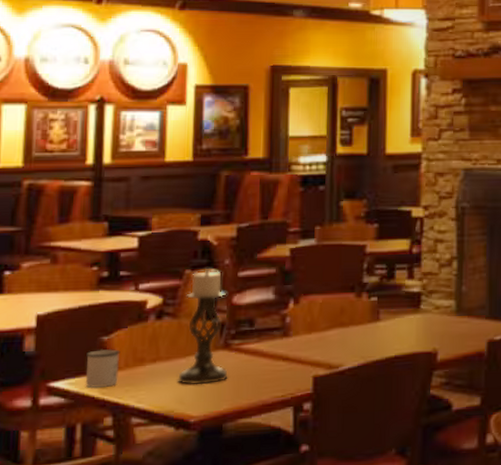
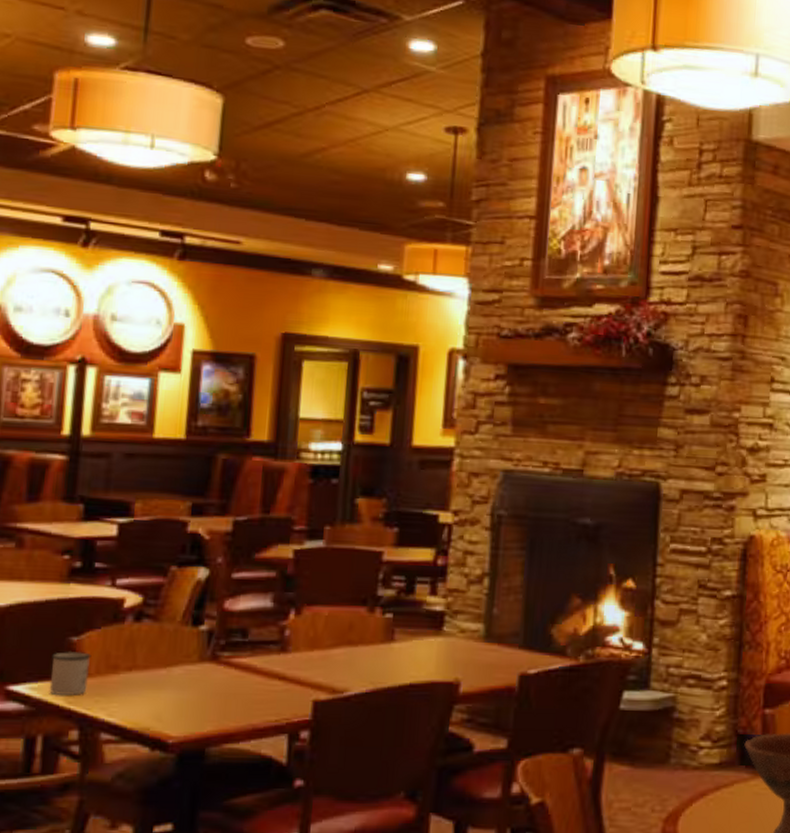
candle holder: present [178,268,228,385] -> none [156,565,218,701]

